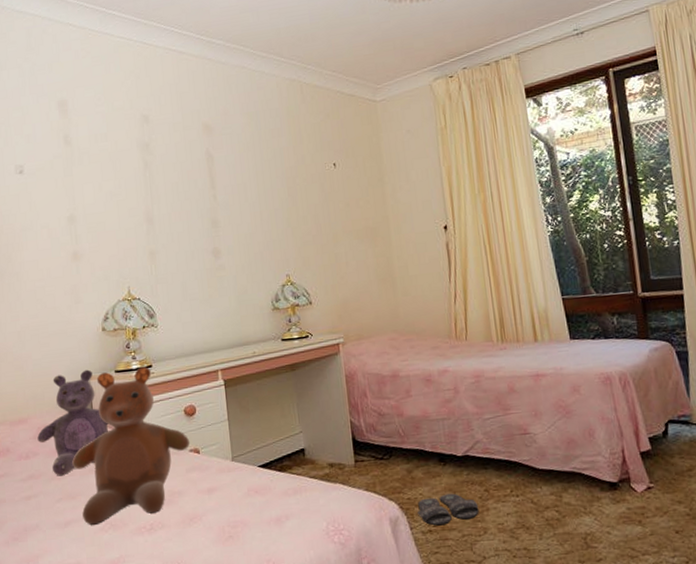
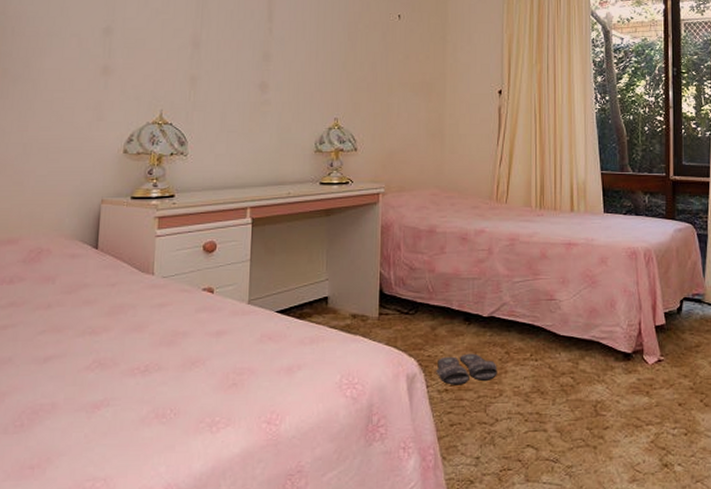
stuffed animal: present [37,369,109,475] -> none [27,192,114,305]
teddy bear: present [72,367,190,525] -> none [64,196,205,362]

